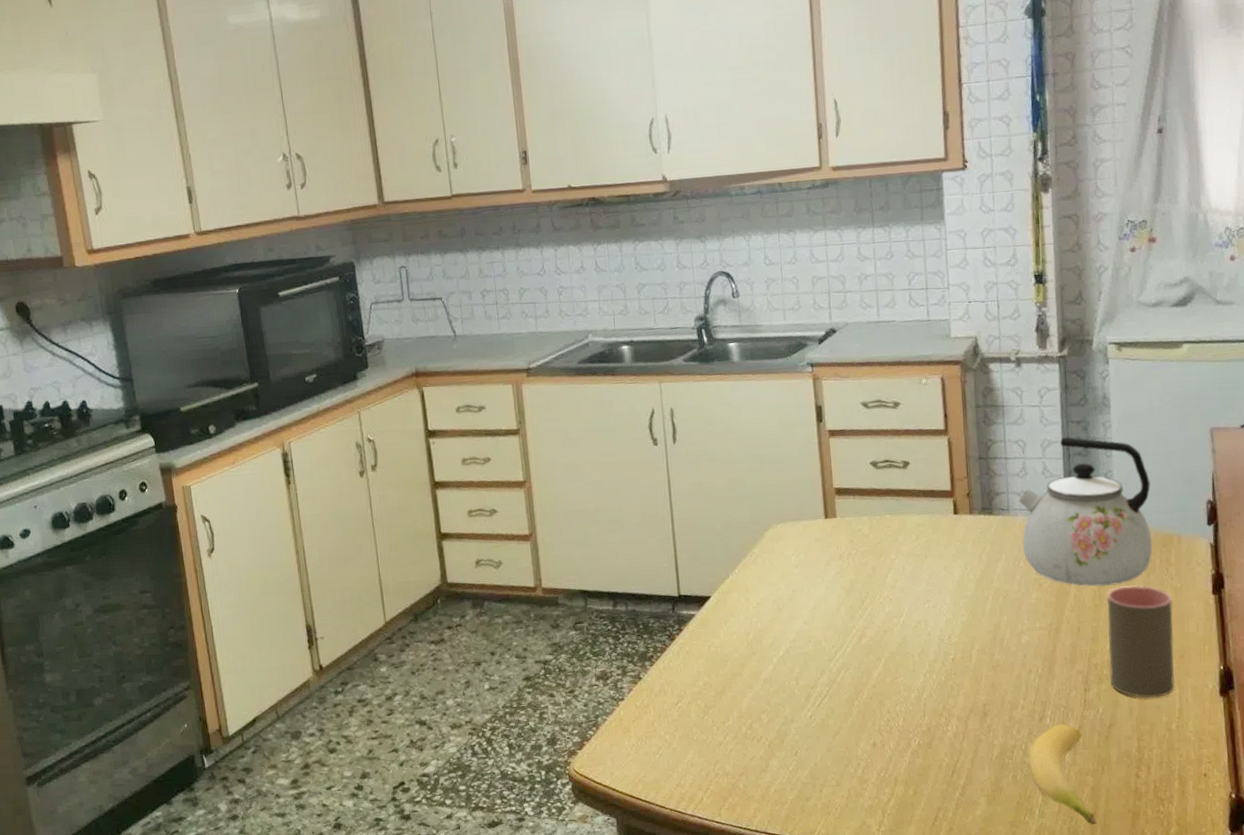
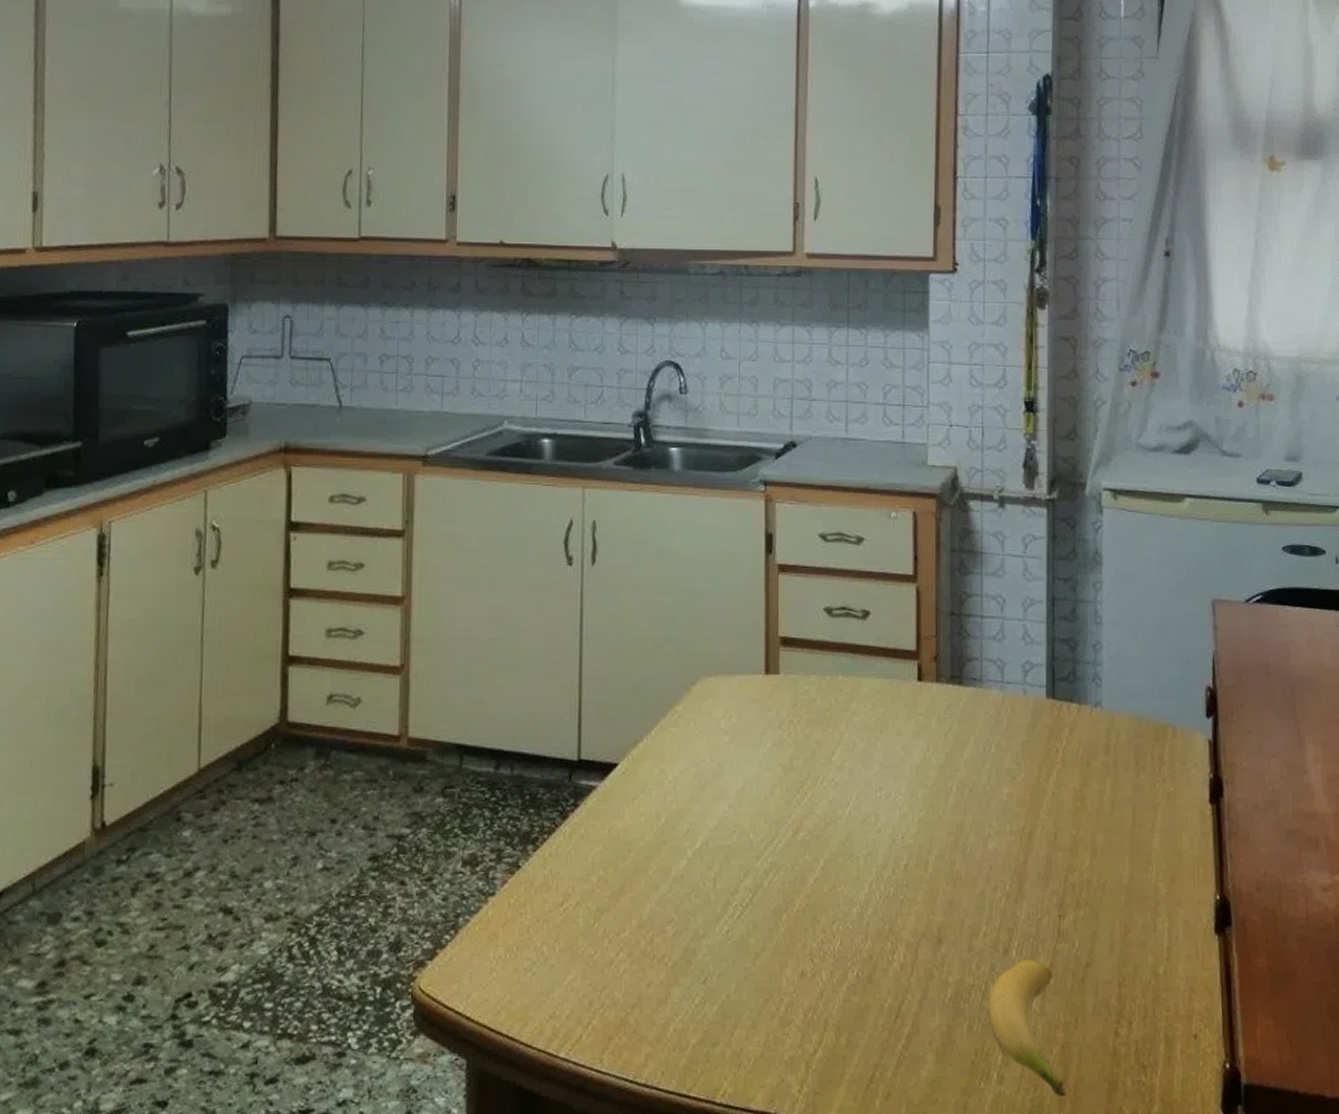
kettle: present [1018,437,1153,587] -> none [993,597,1144,785]
cup: present [1107,585,1175,698] -> none [1088,786,1165,932]

